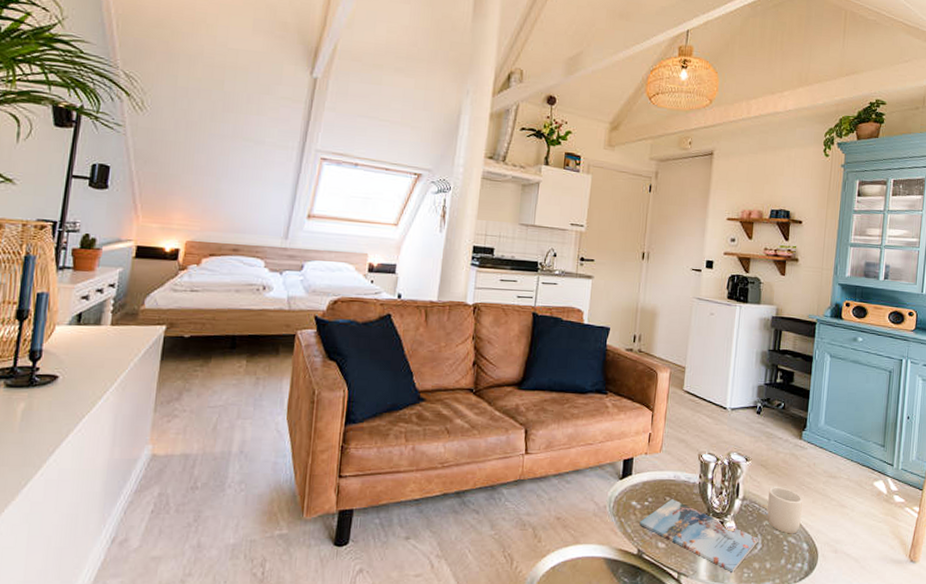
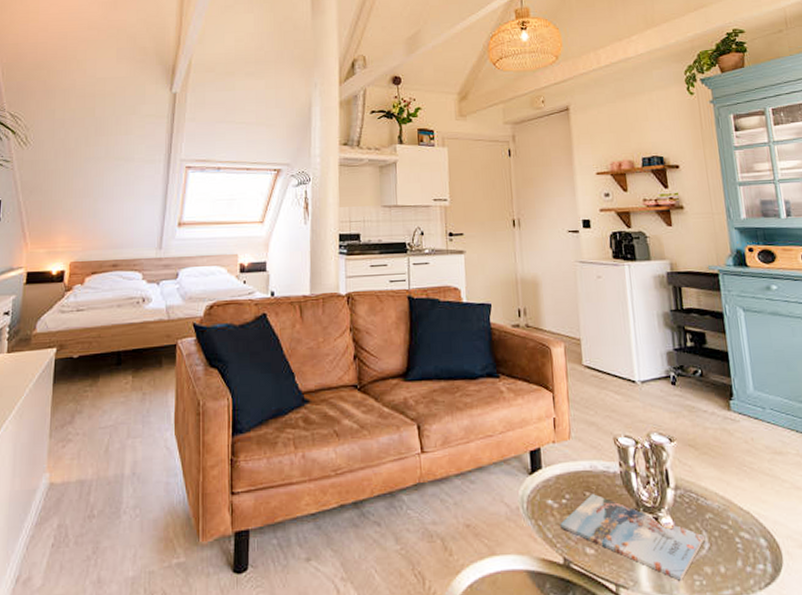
mug: present [767,487,803,534] -> none [703,470,752,528]

